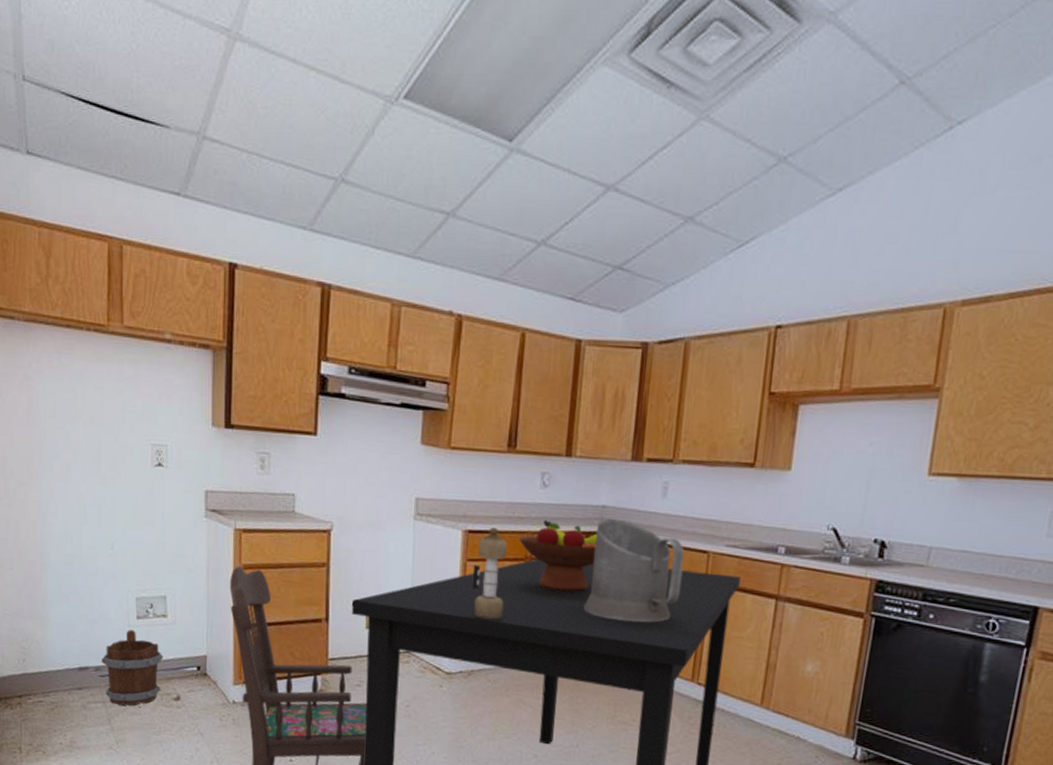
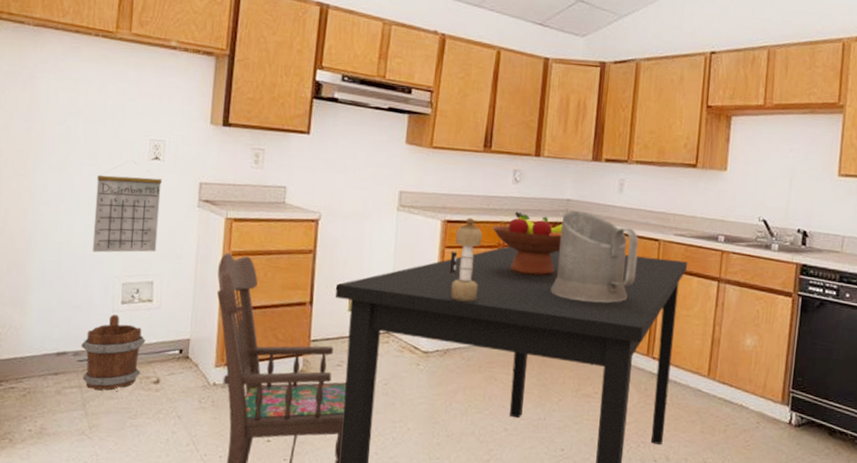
calendar: none [102,467,167,566] -> present [92,160,162,253]

